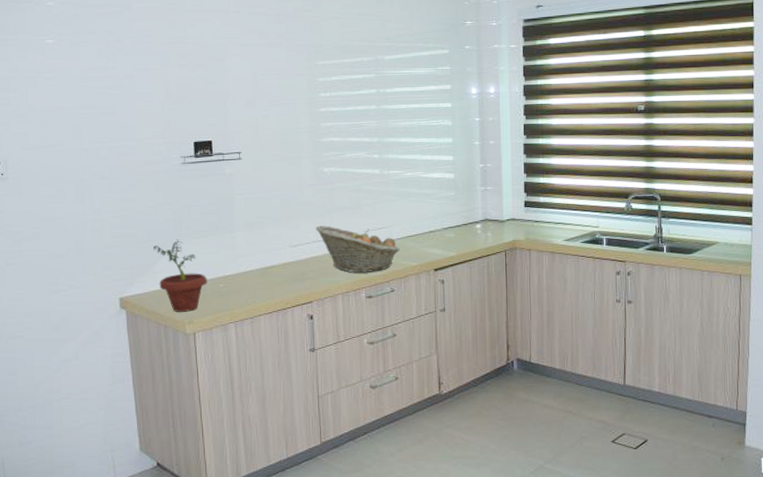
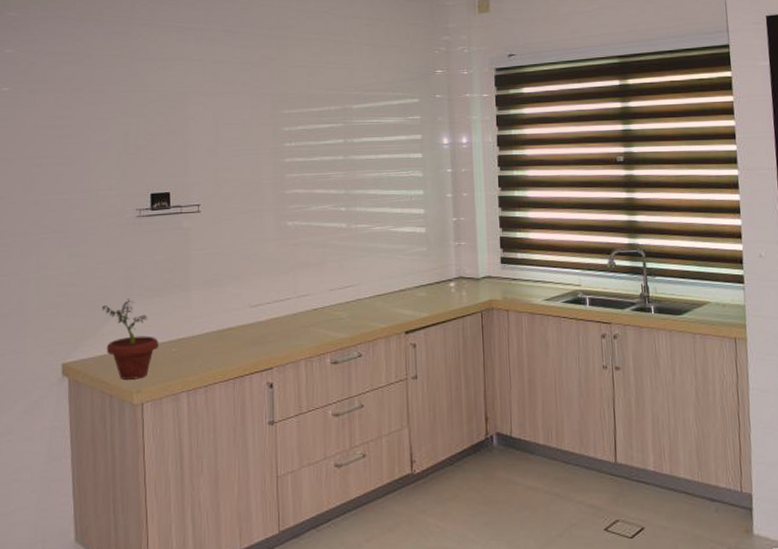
fruit basket: present [316,225,400,273] -> none [278,283,368,336]

